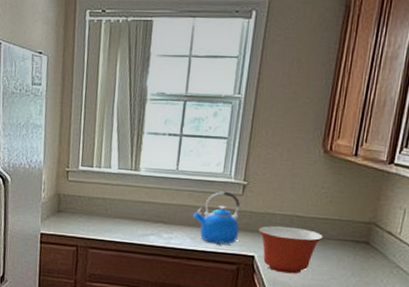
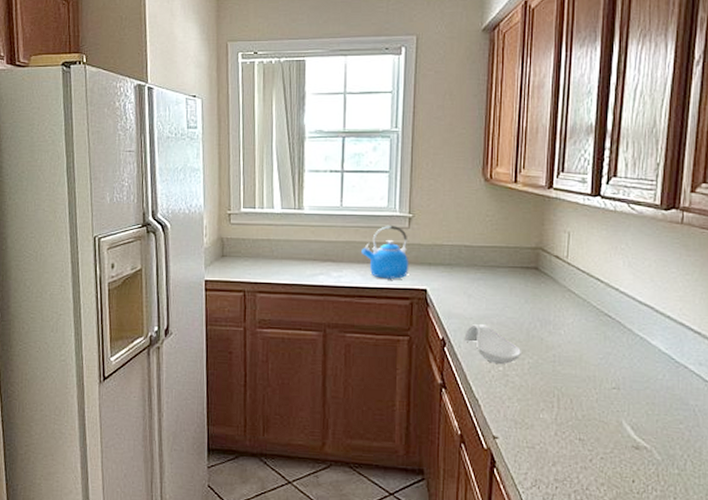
mixing bowl: present [258,226,323,274] -> none [428,257,493,305]

